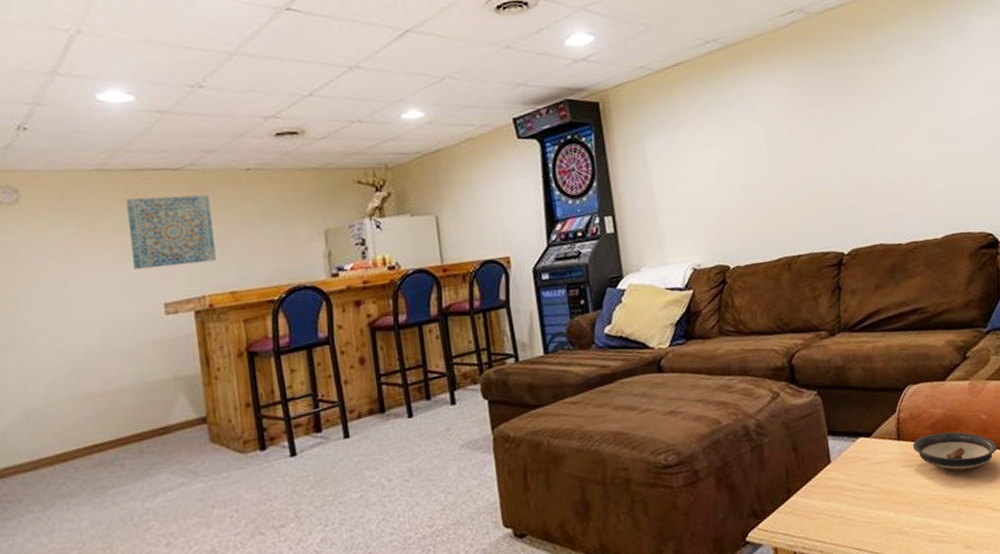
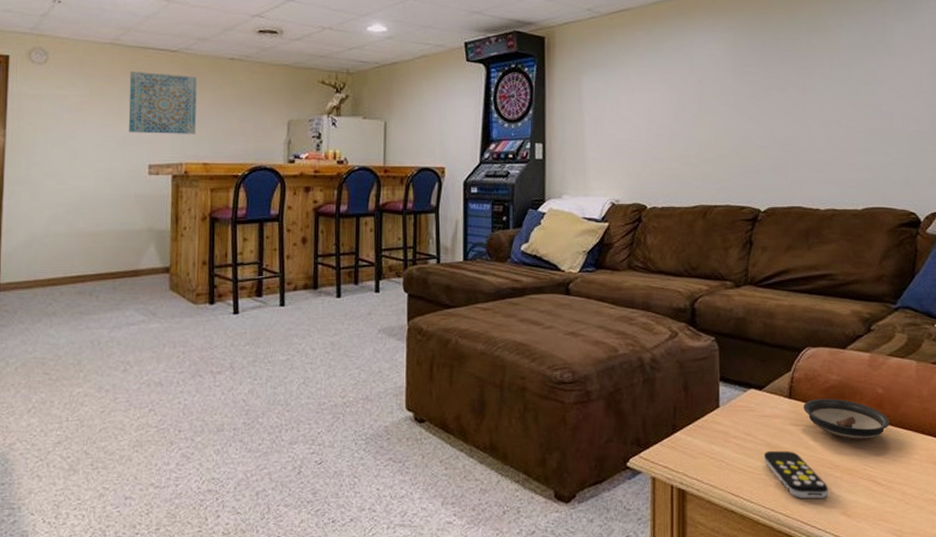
remote control: none [881,493,949,540] -> present [763,451,828,498]

